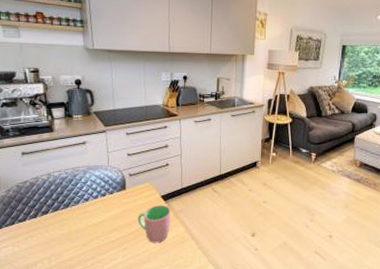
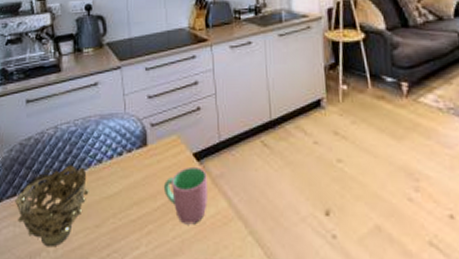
decorative bowl: none [13,202,78,260] -> present [15,165,89,247]

